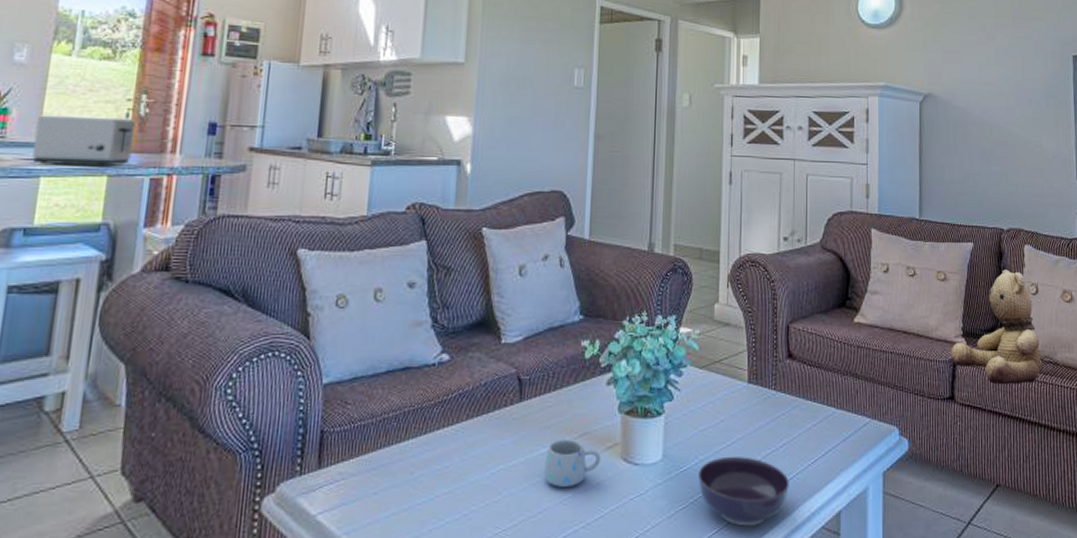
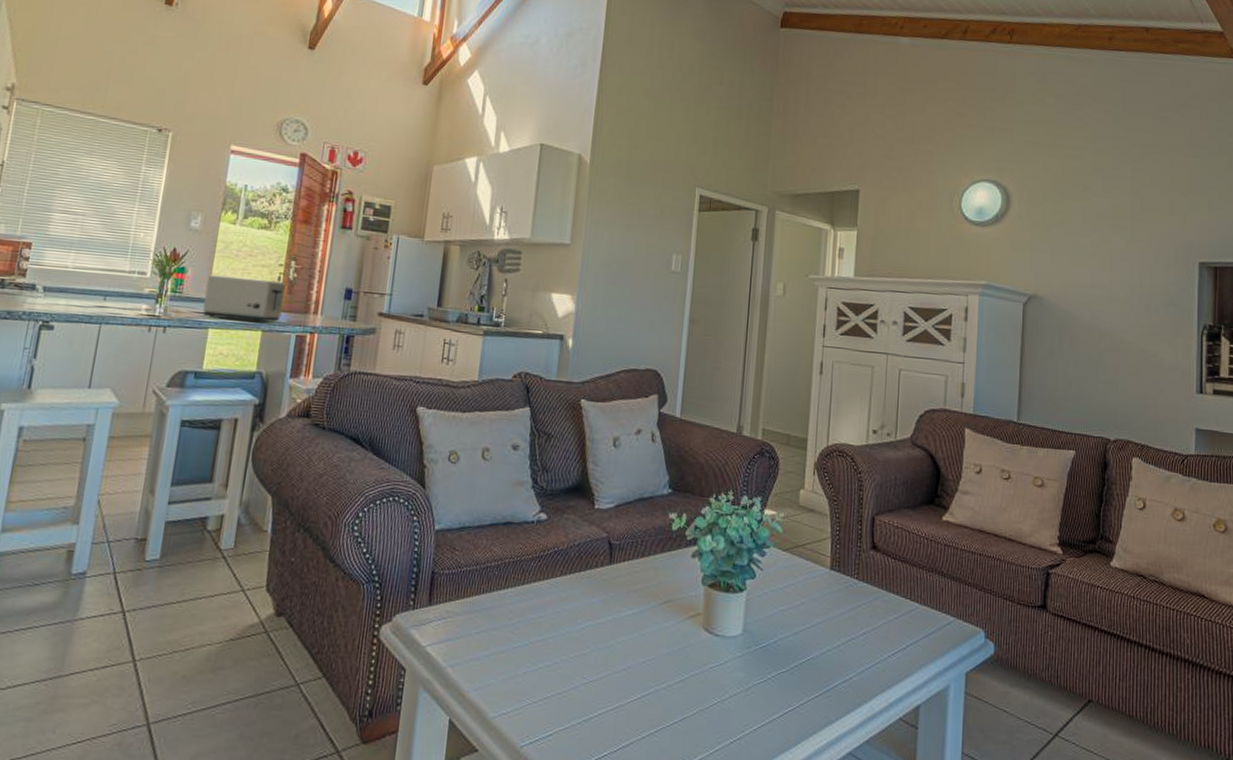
mug: present [544,438,601,488] -> none [629,603,684,650]
bowl: present [698,457,789,526] -> none [777,639,868,708]
teddy bear: present [950,269,1042,385] -> none [1044,481,1146,602]

